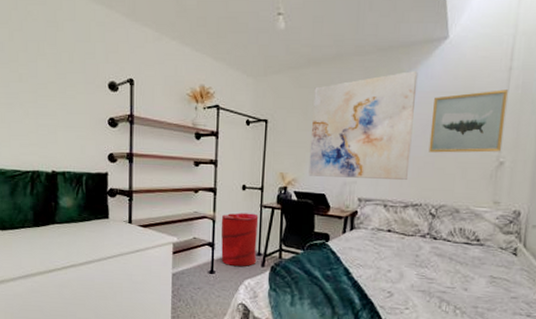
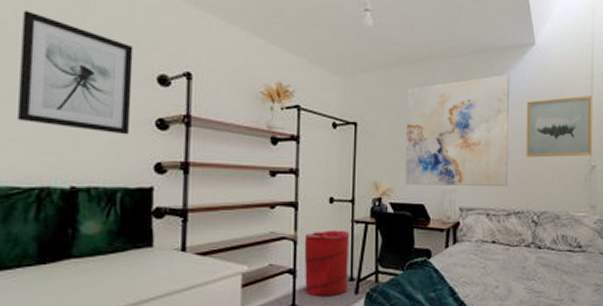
wall art: none [14,34,90,131] -> present [18,10,133,135]

